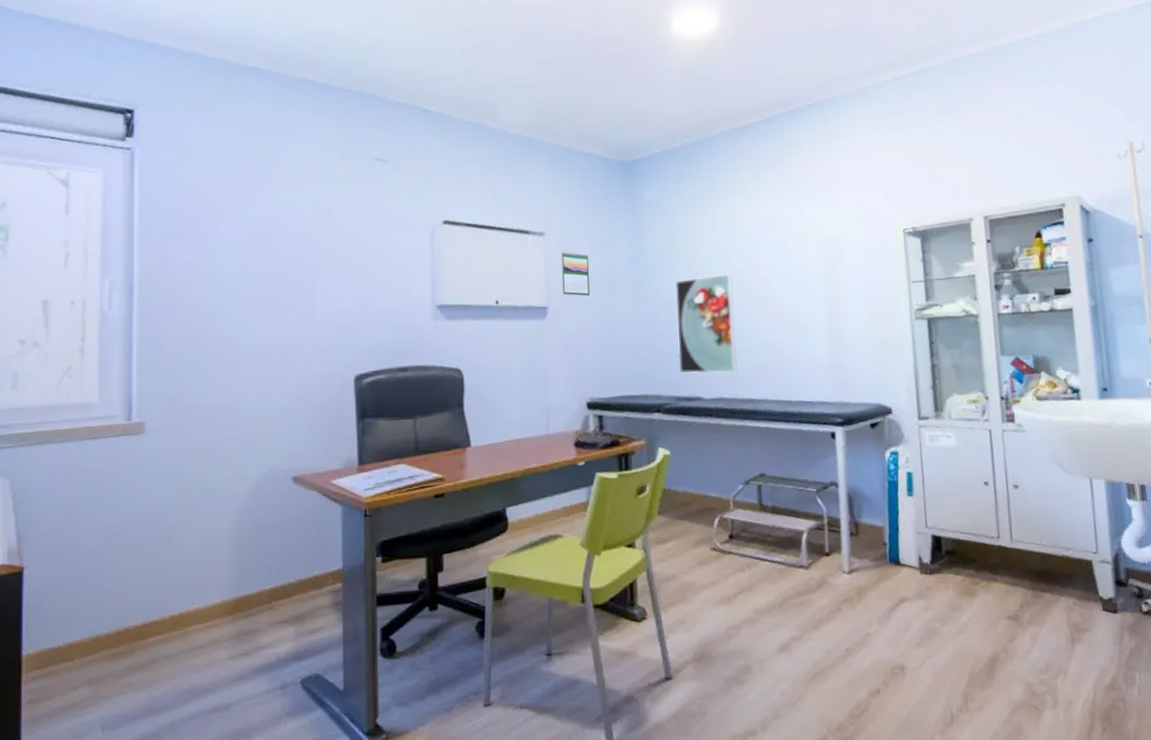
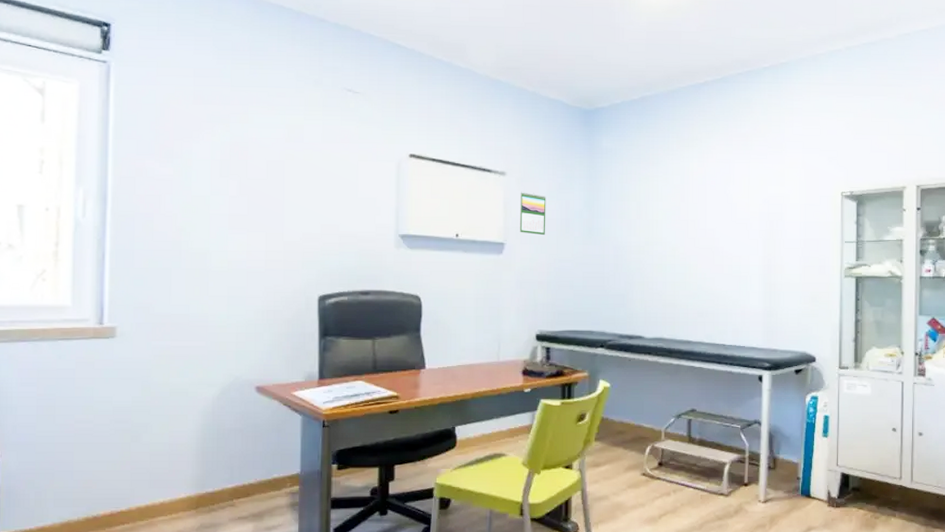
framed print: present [674,273,737,374] -> none [623,223,680,316]

